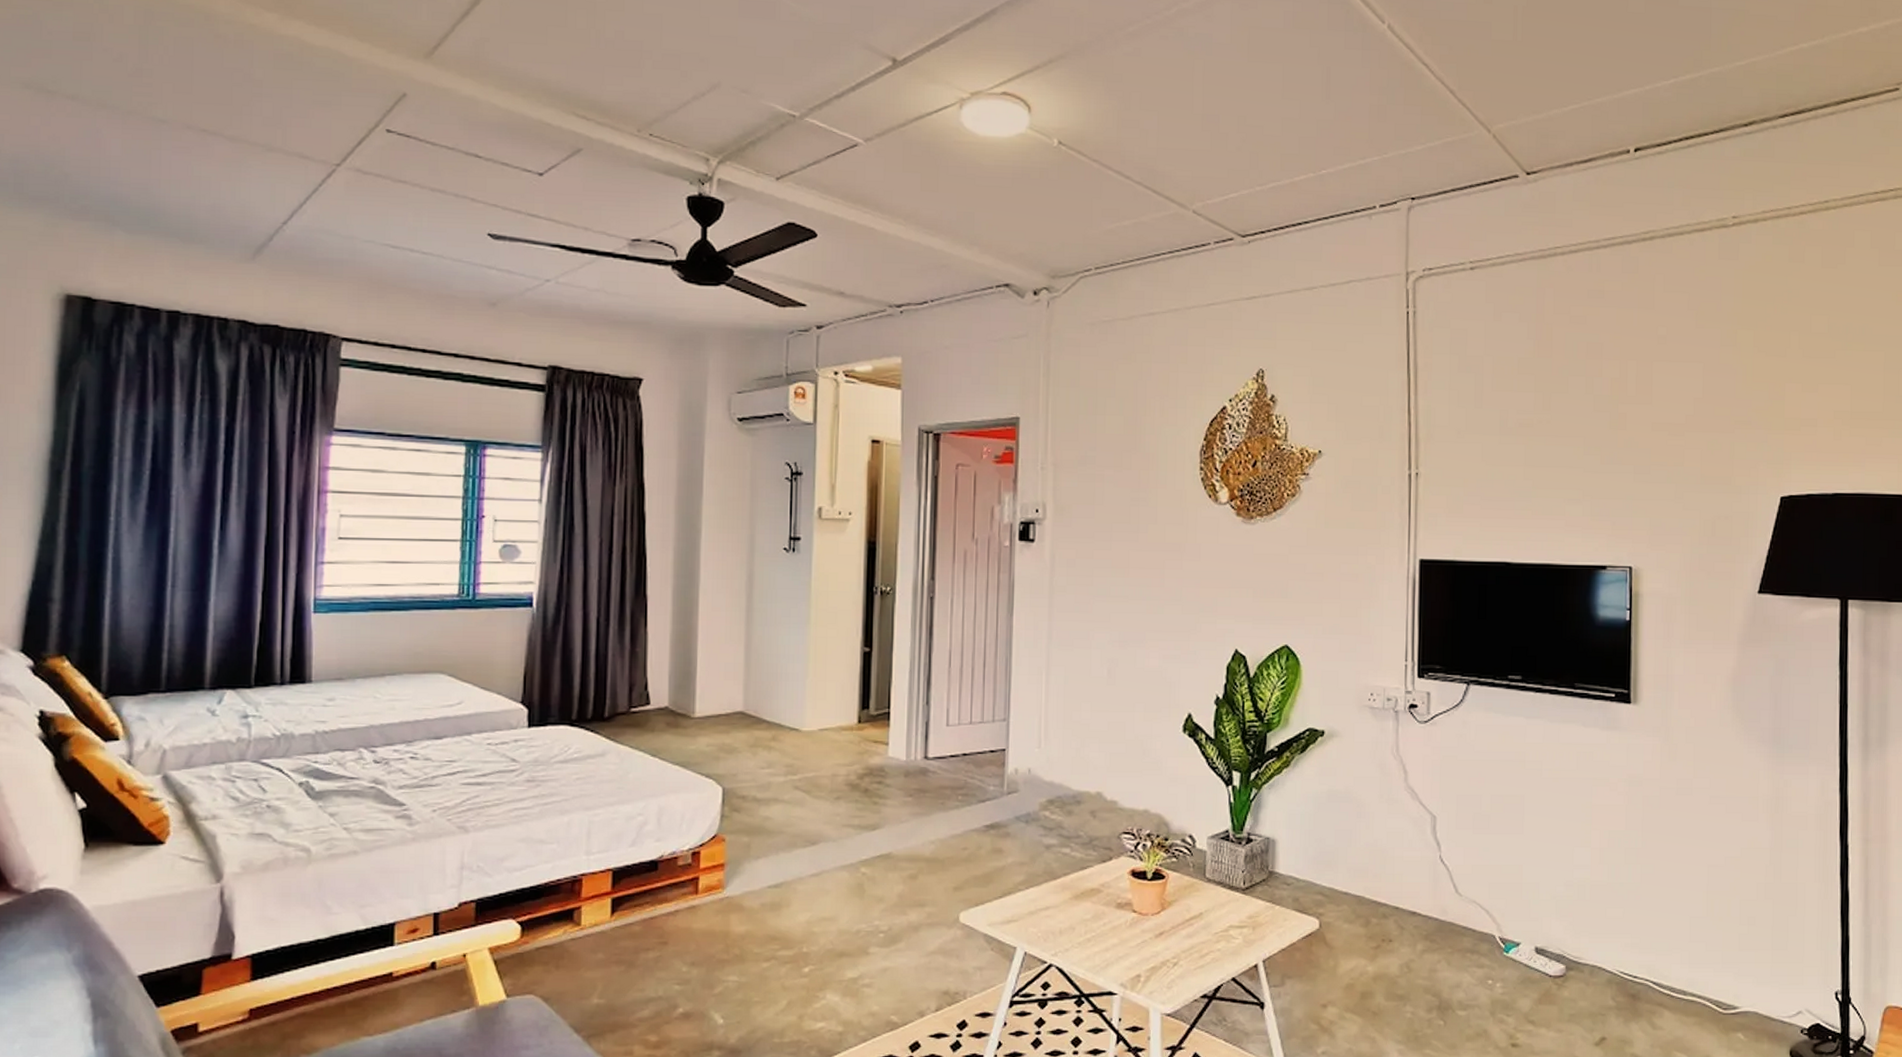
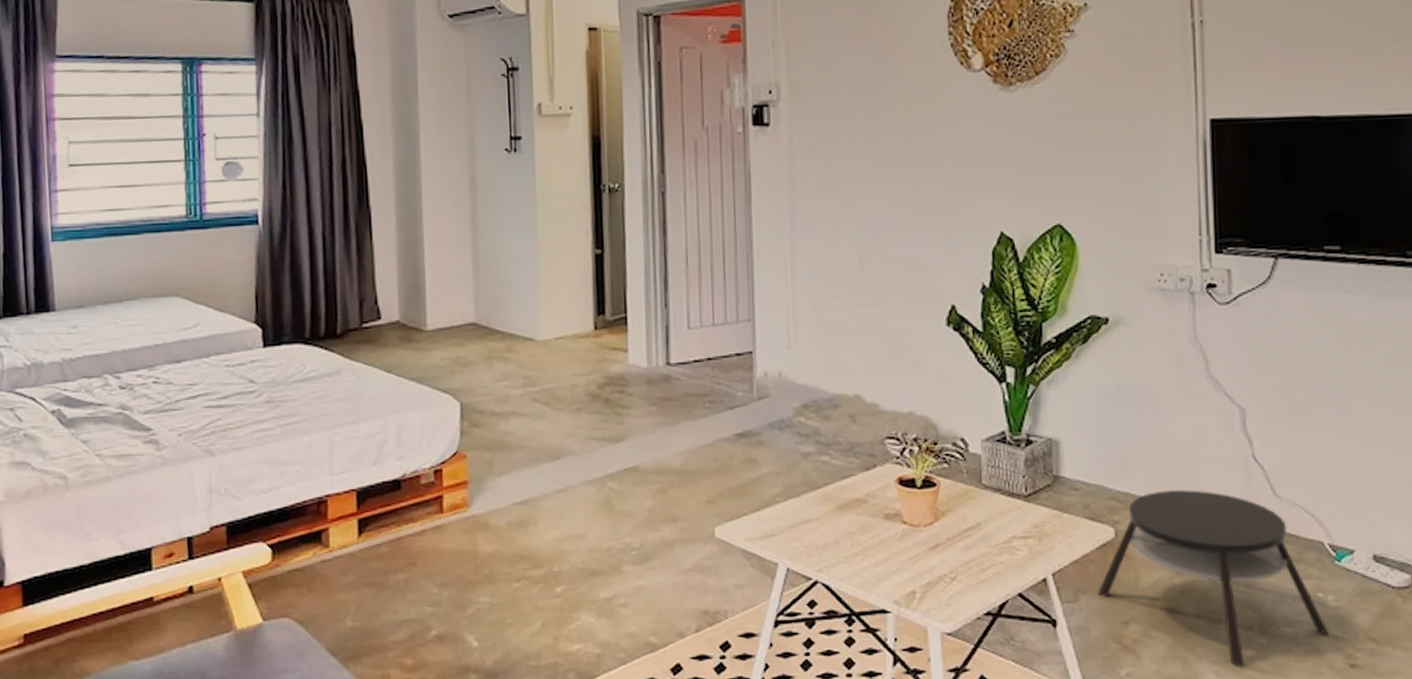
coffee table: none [1301,886,1496,1046] -> present [1097,489,1329,667]

